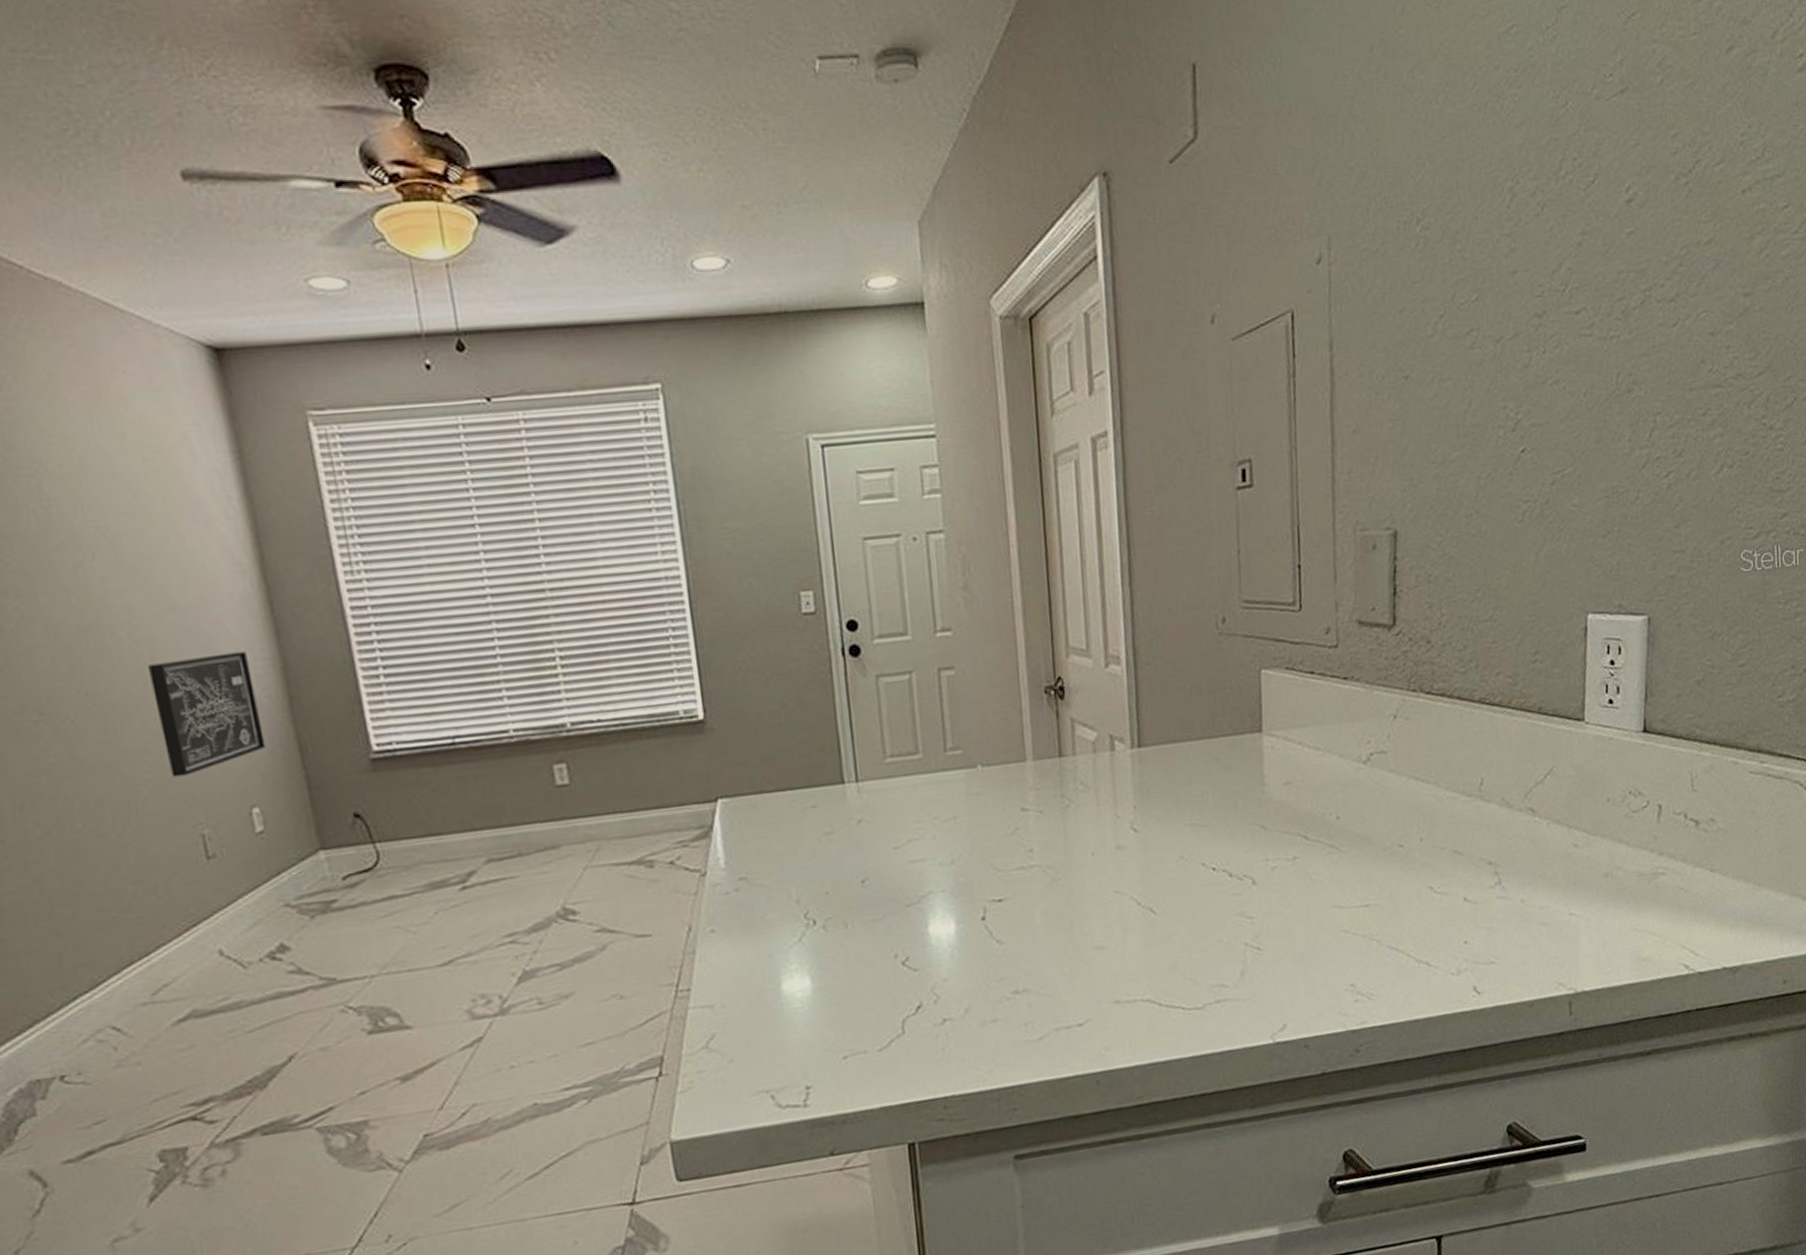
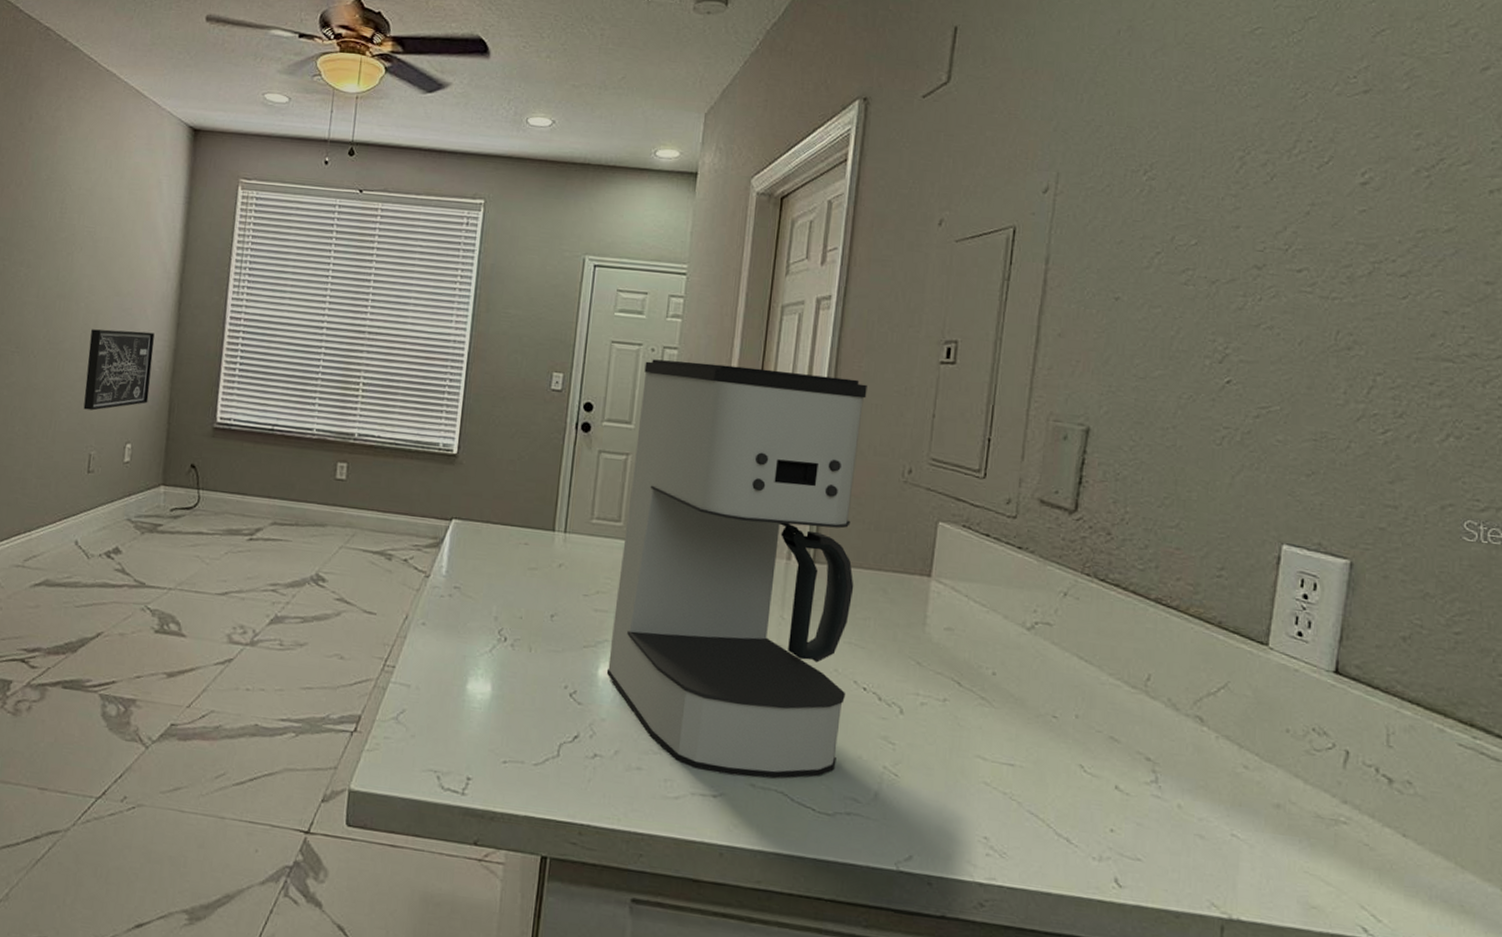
coffee maker: none [908,527,1198,1003] -> present [606,359,867,779]

